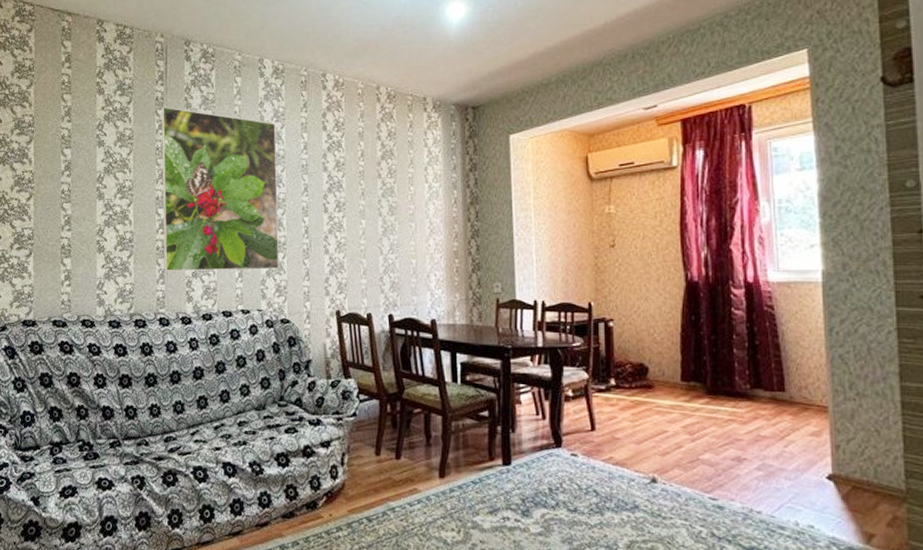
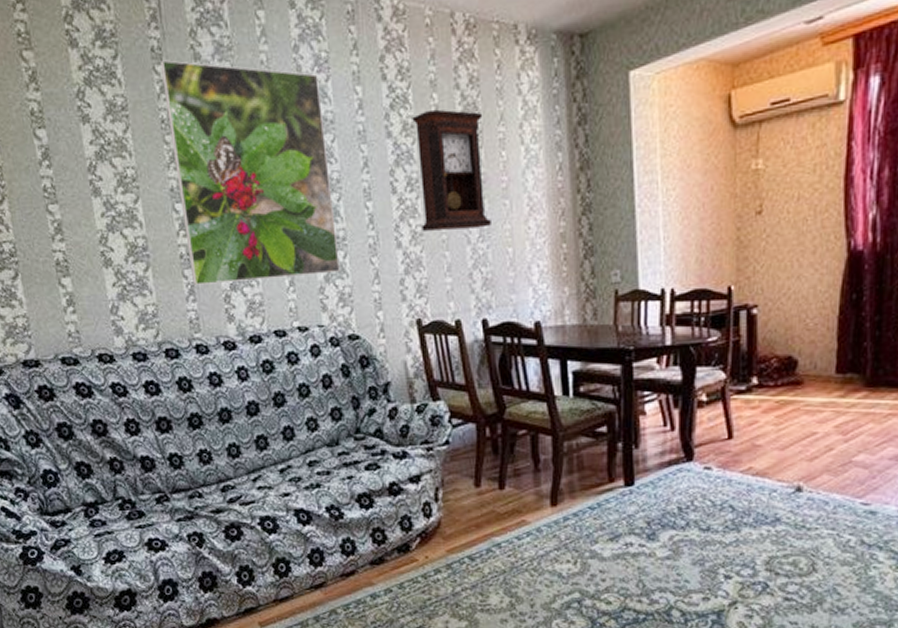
pendulum clock: none [343,153,401,243] -> present [412,109,493,231]

